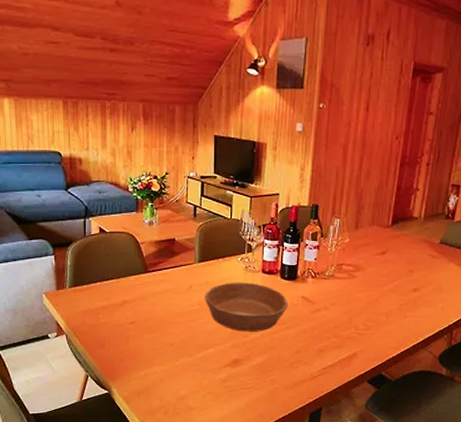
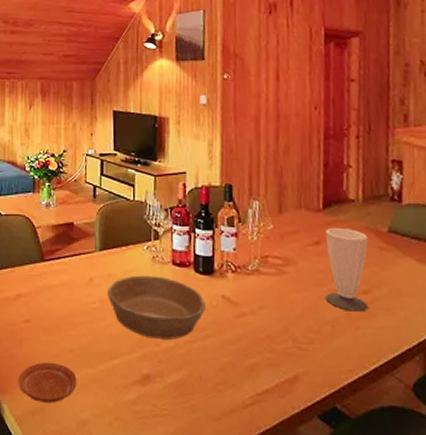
plate: none [125,354,177,385] -> present [18,362,77,403]
cup: none [384,240,423,305] -> present [326,227,369,312]

